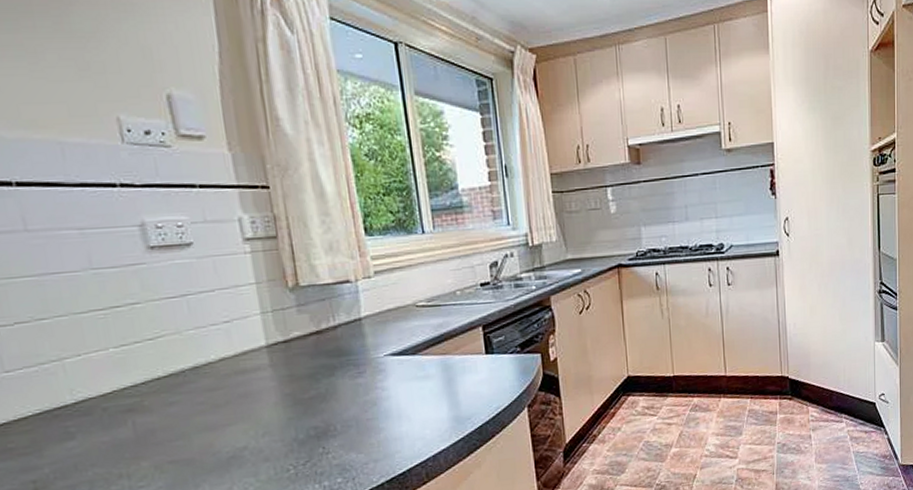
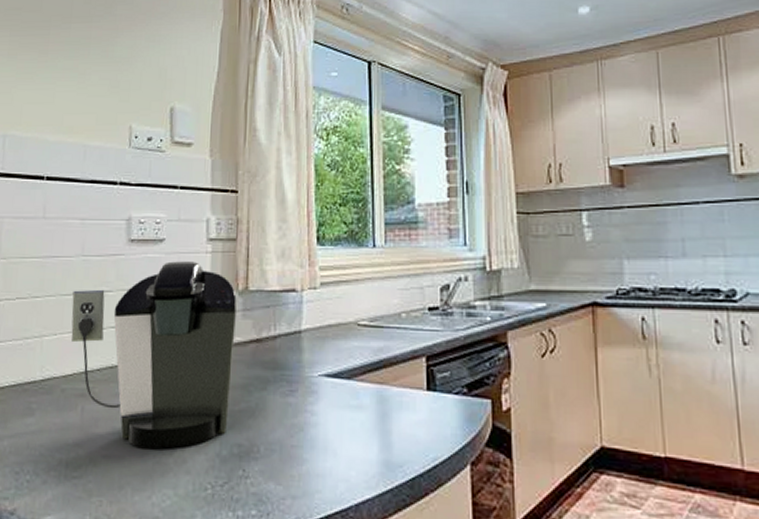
coffee maker: none [89,263,300,448] -> present [70,261,238,449]

